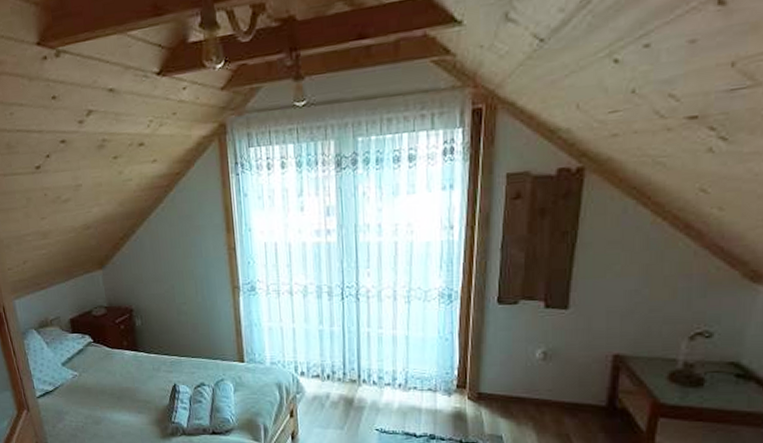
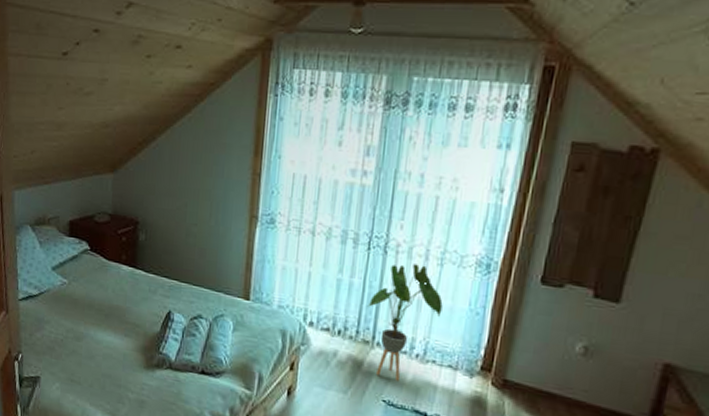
house plant: none [349,305,415,410] -> present [367,264,443,381]

